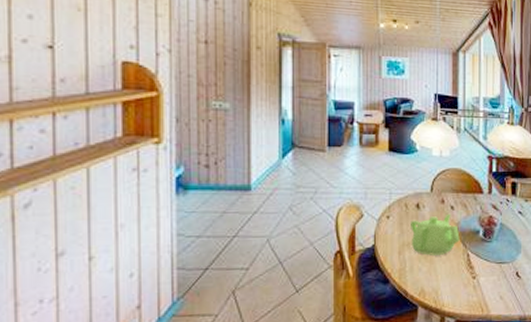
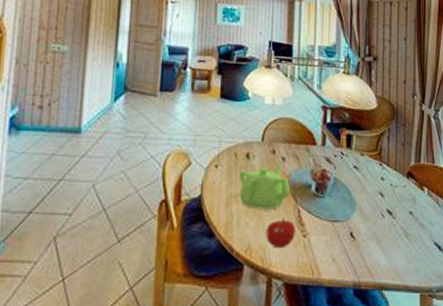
fruit: none [438,262,465,290] -> present [266,218,295,249]

